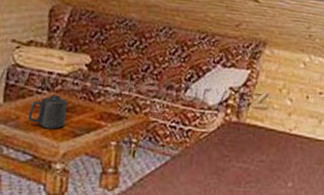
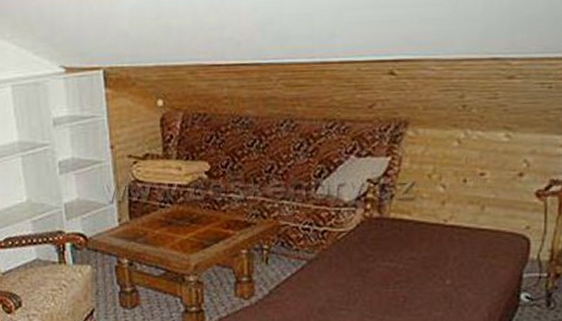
mug: present [27,95,69,129] -> none [155,207,193,242]

